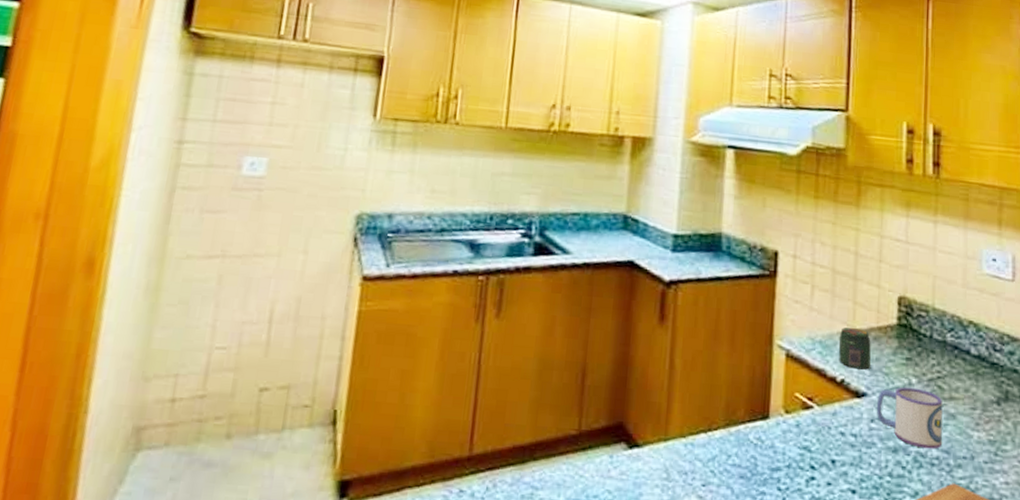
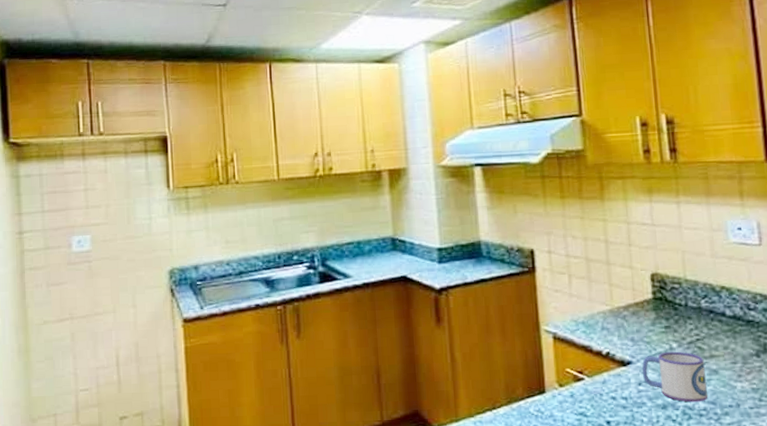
jar: present [838,326,871,370] -> none [599,306,632,342]

